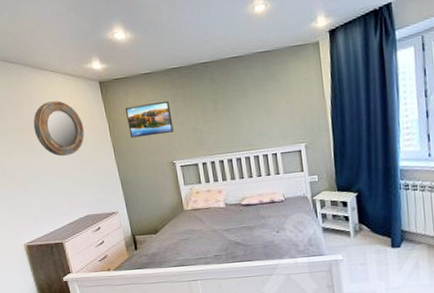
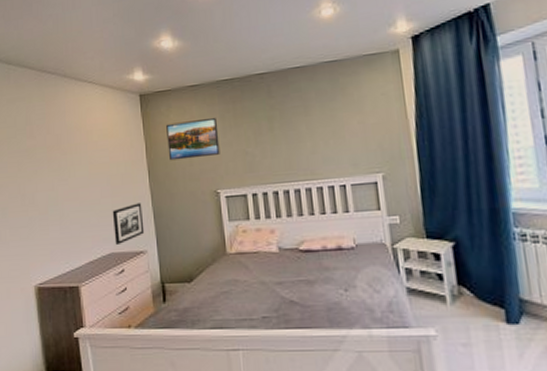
home mirror: present [33,100,85,156] -> none [63,115,118,180]
picture frame: none [85,174,115,209] -> present [112,203,145,246]

